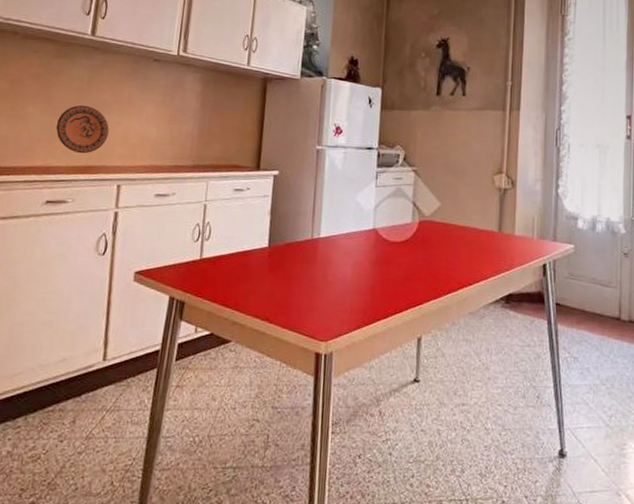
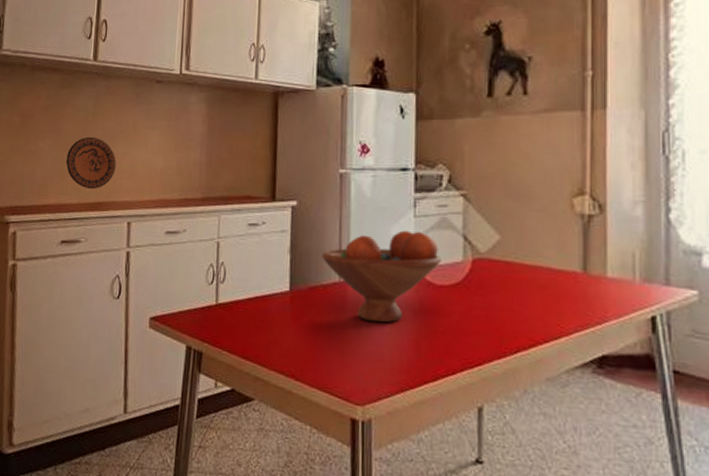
fruit bowl: none [297,197,395,273] -> present [321,230,441,323]

